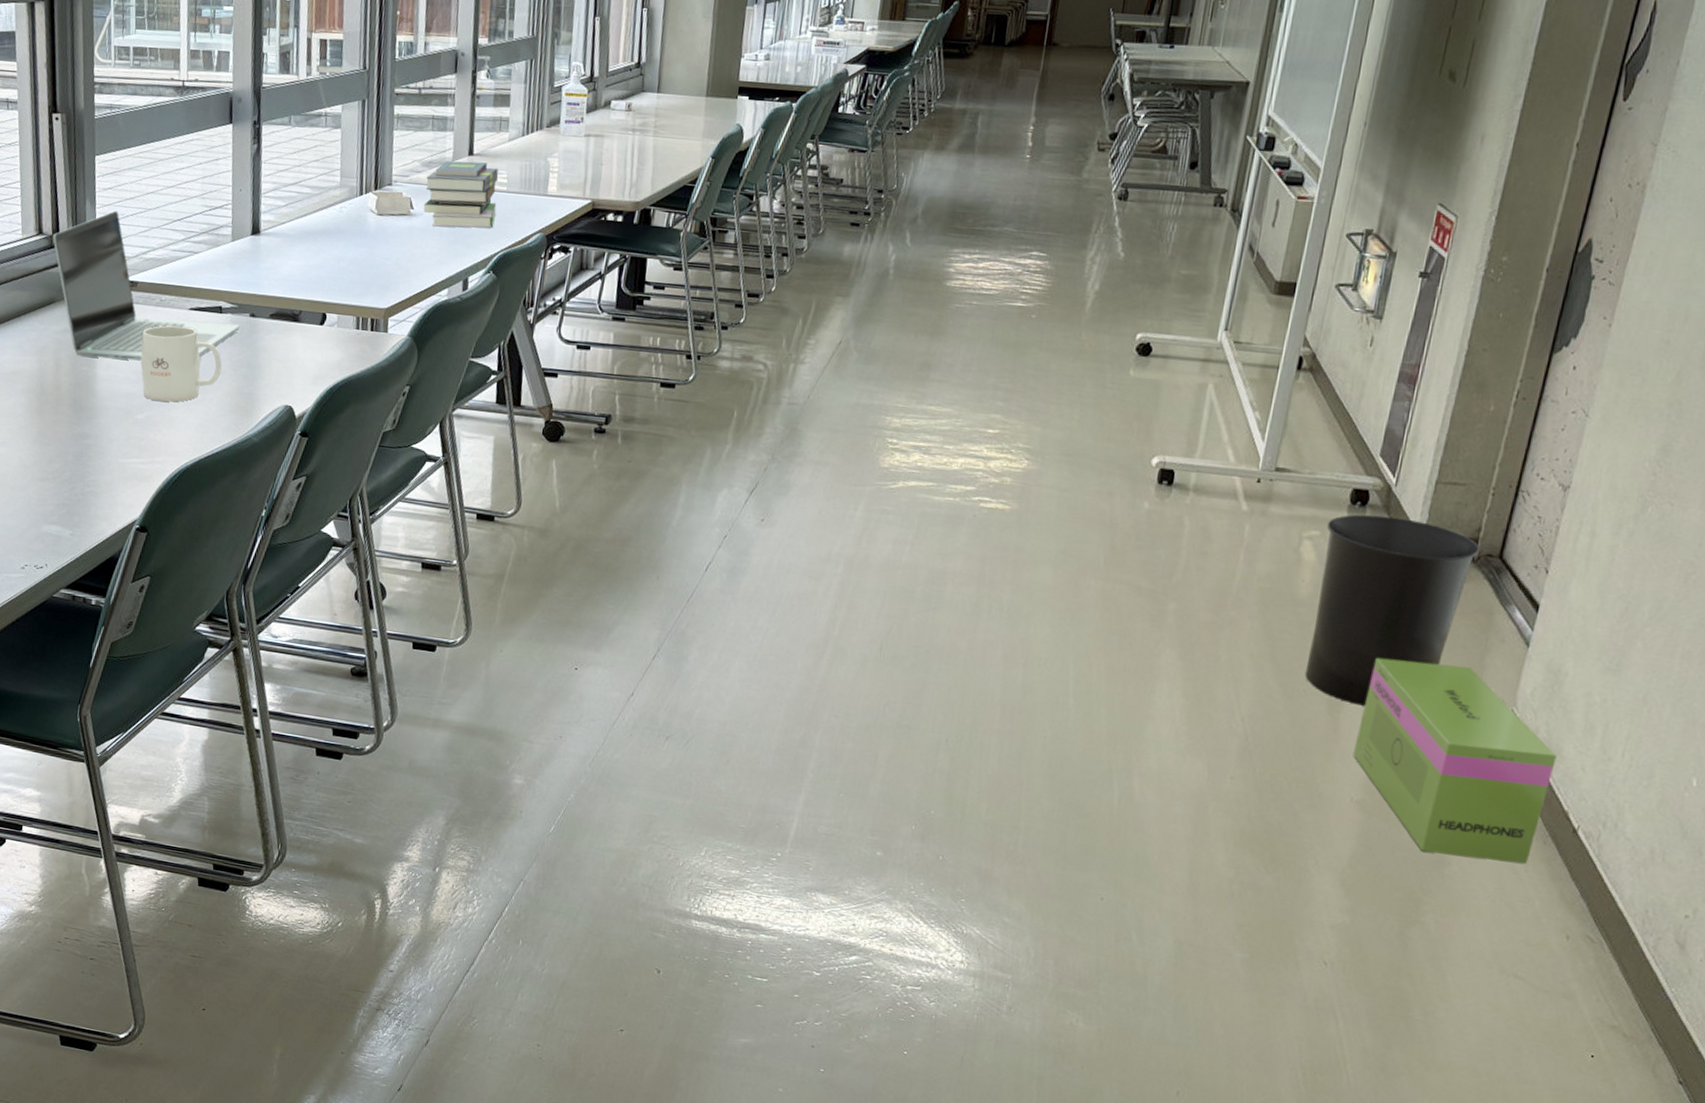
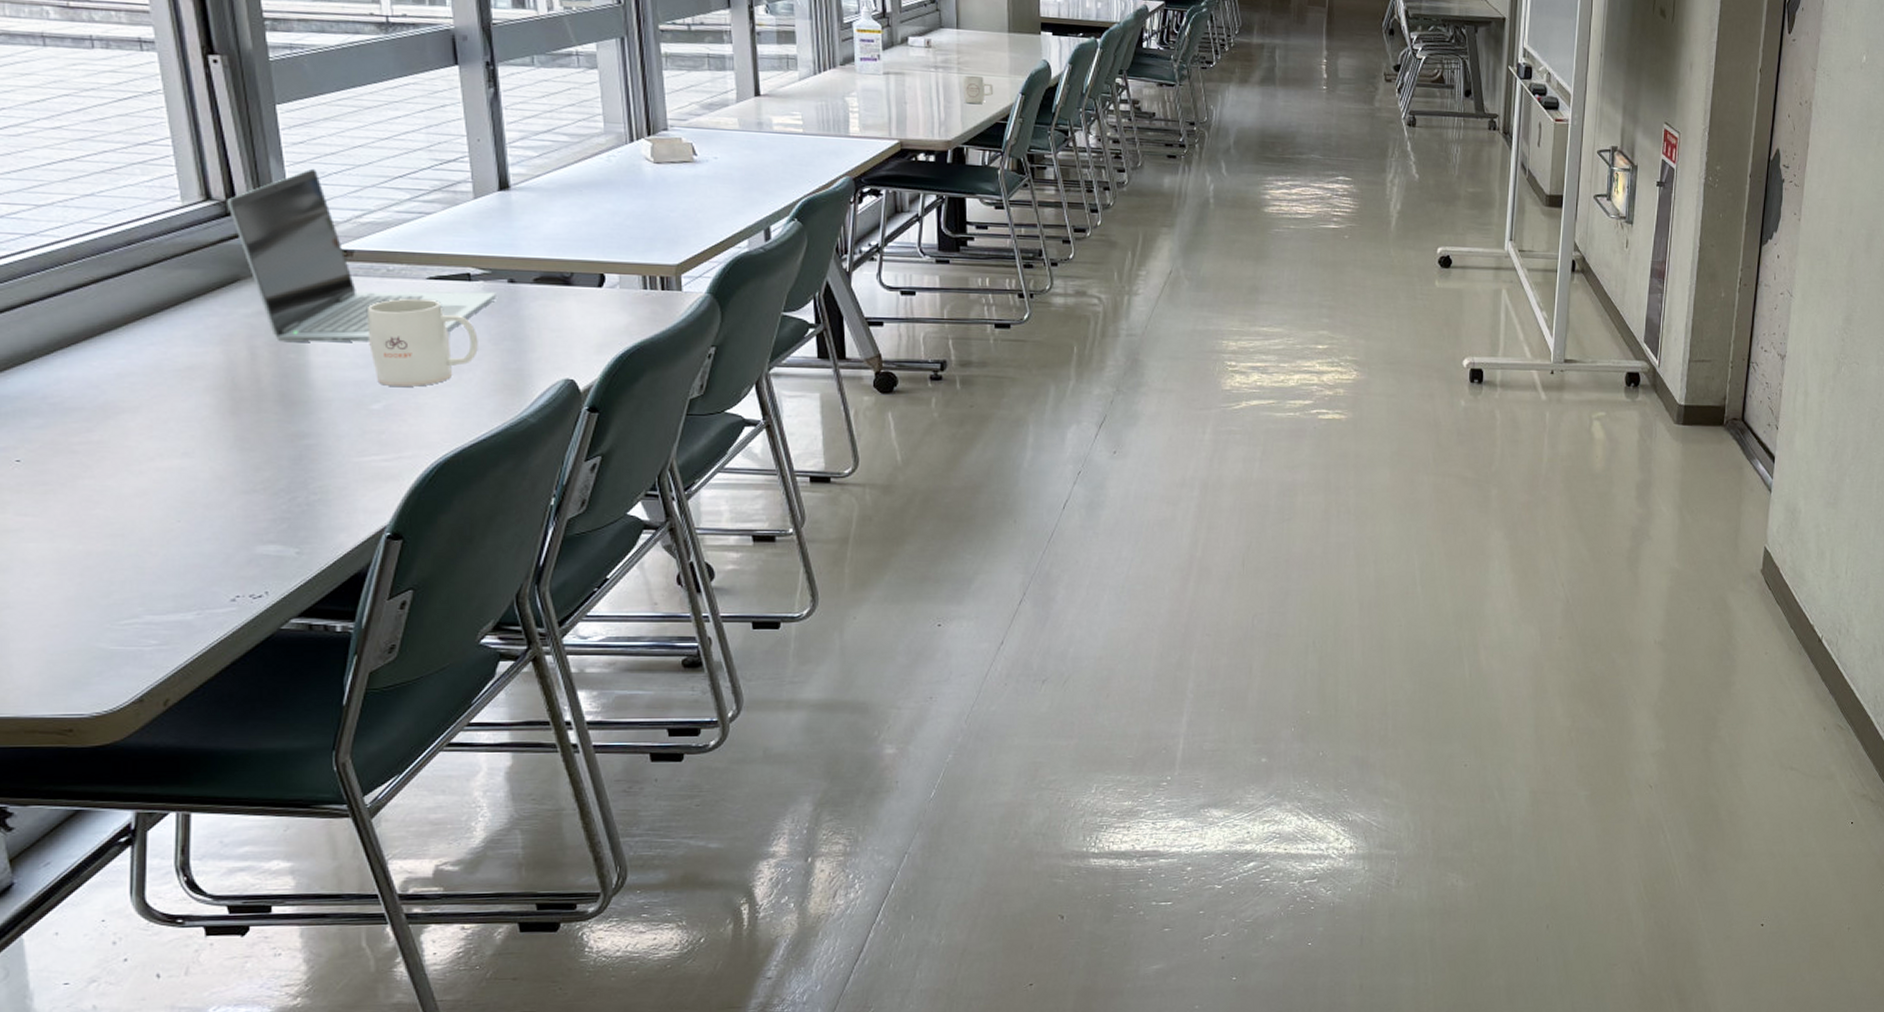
books: present [423,160,499,228] -> none [708,102,793,174]
mug: none [656,138,685,167] -> present [963,75,993,104]
waste bin: present [1305,514,1479,706] -> none [1607,393,1726,559]
box: present [1353,657,1557,864] -> none [1652,515,1801,676]

